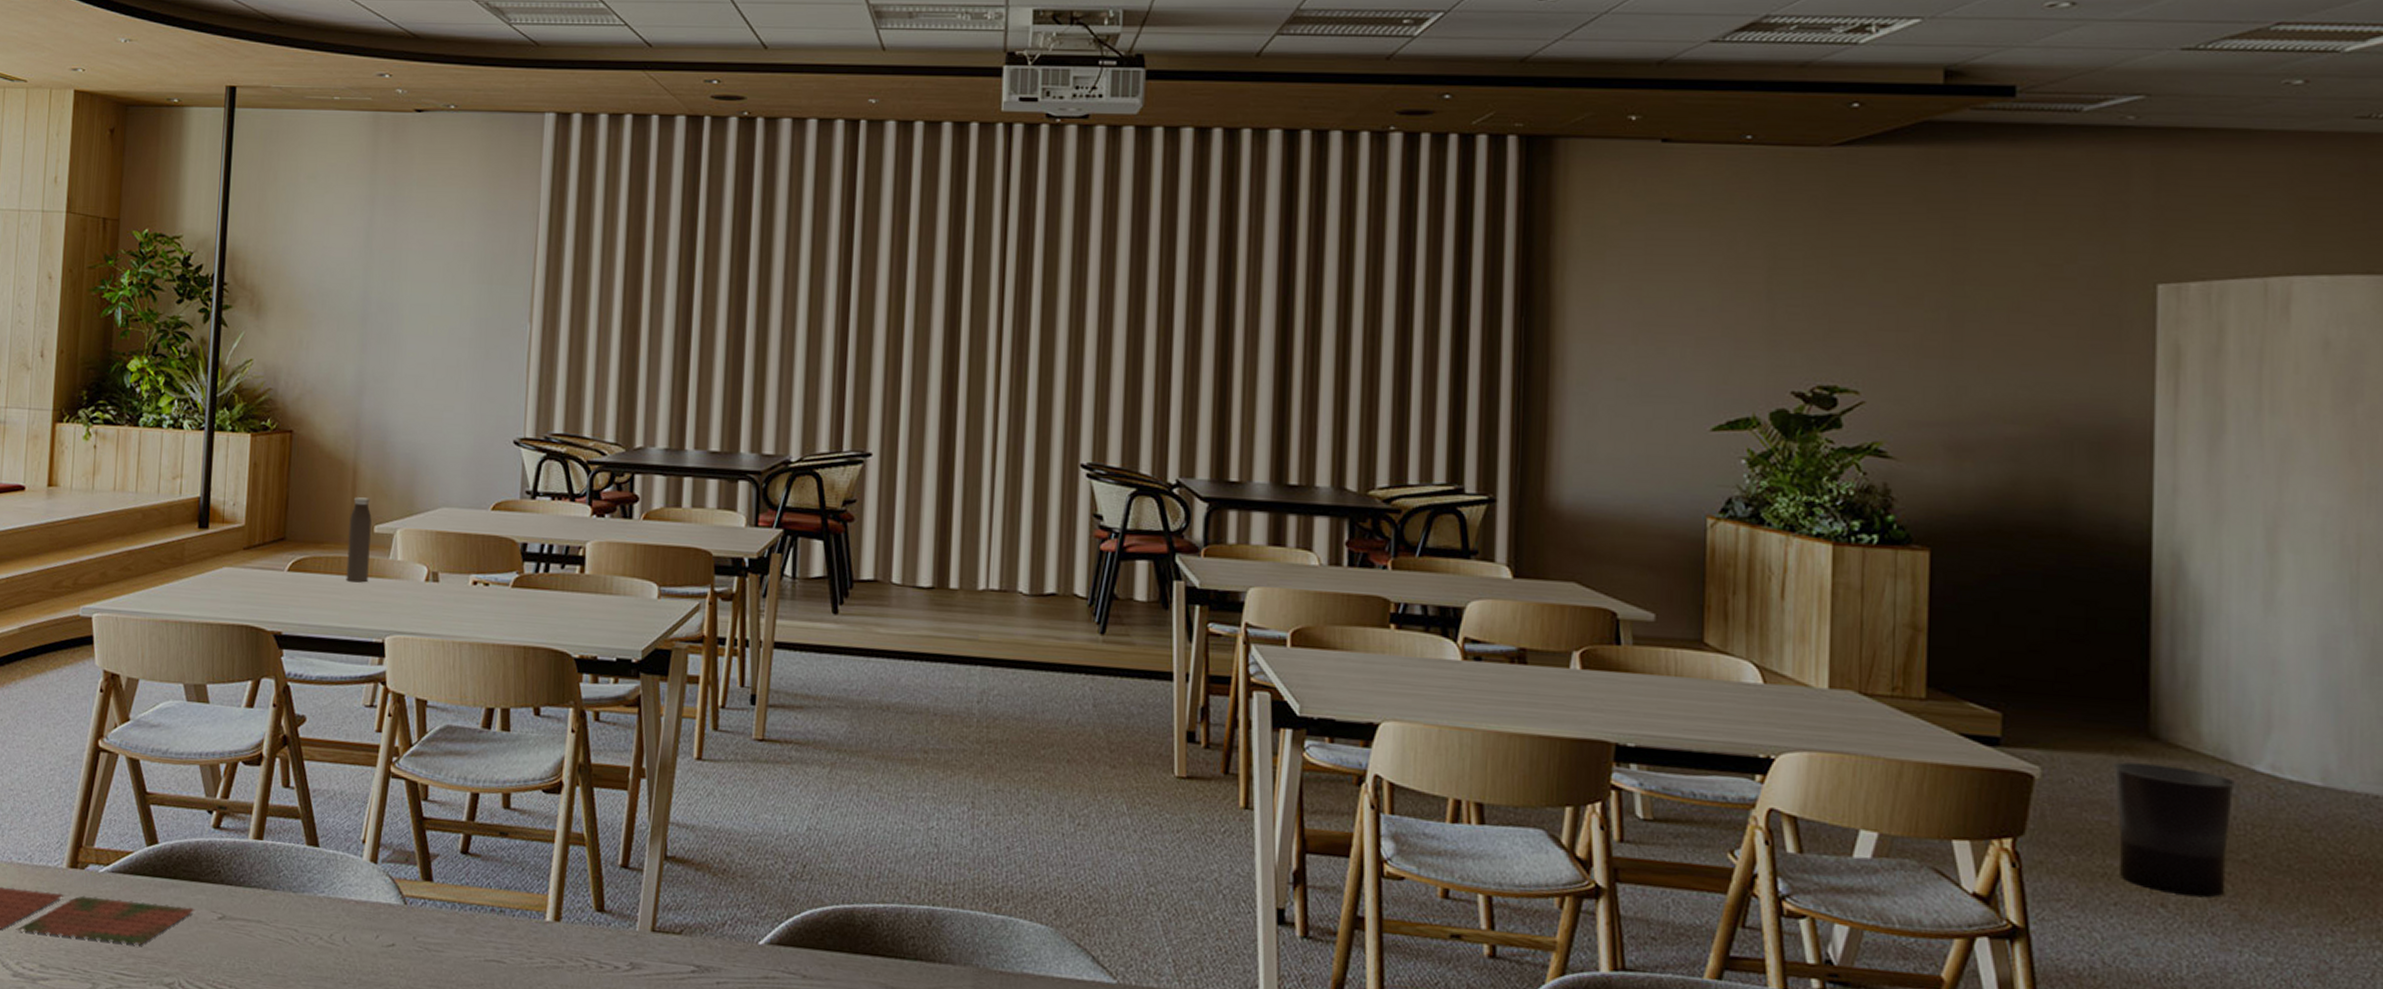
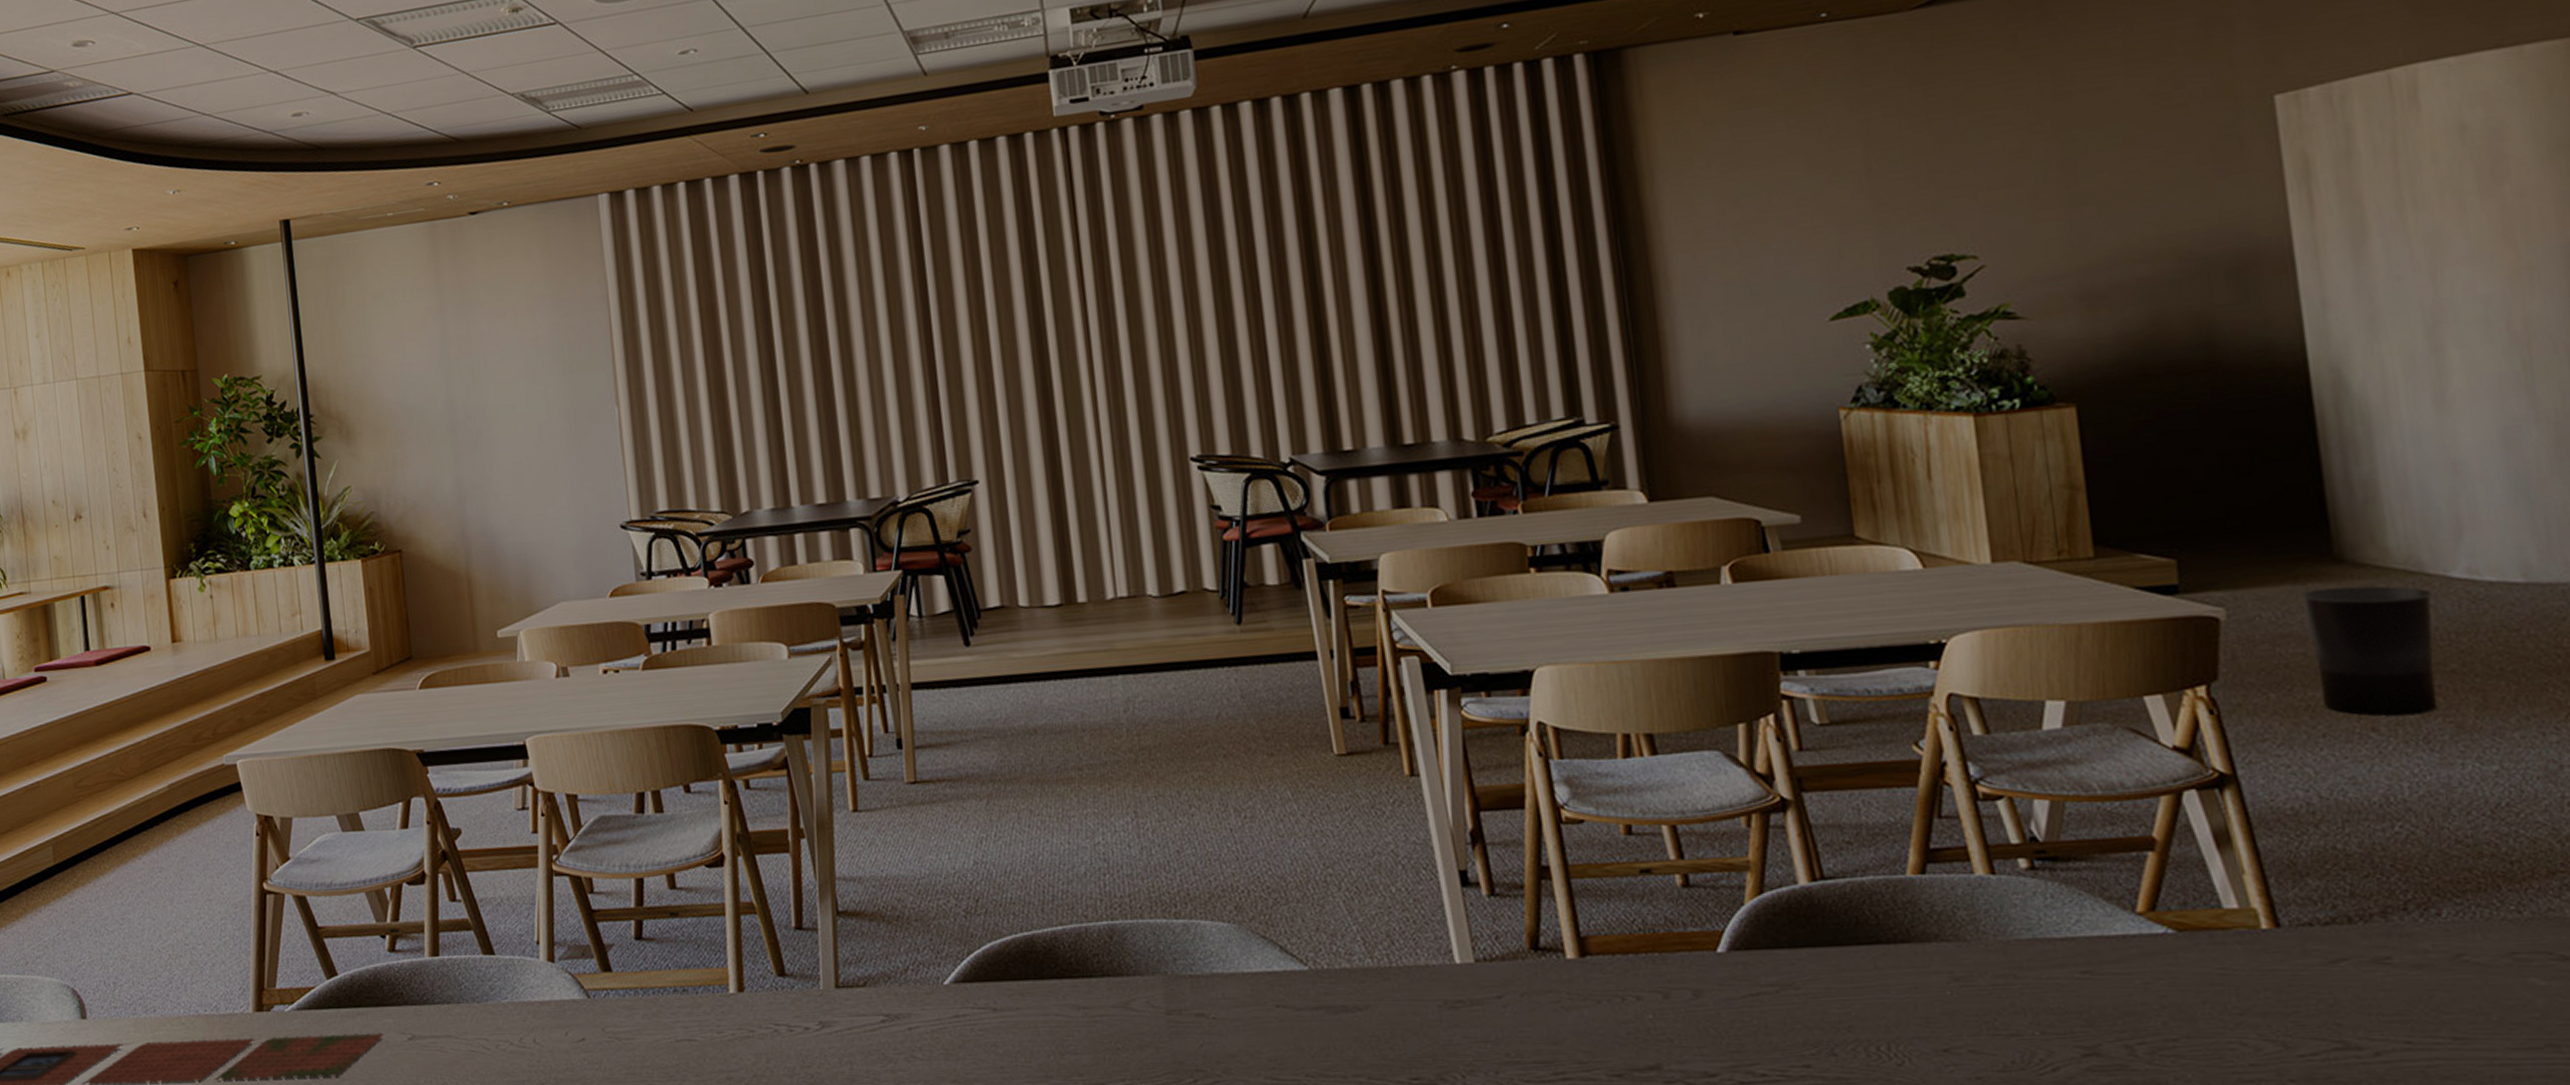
water bottle: present [346,497,372,583] -> none [471,604,500,690]

